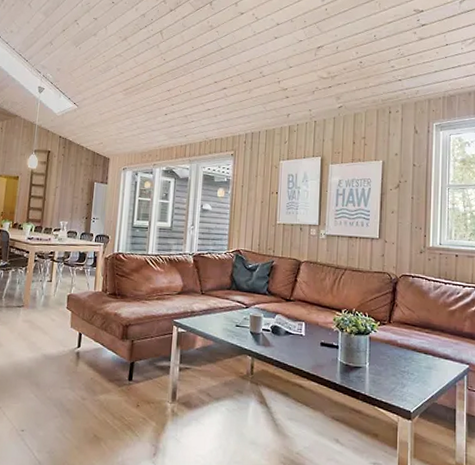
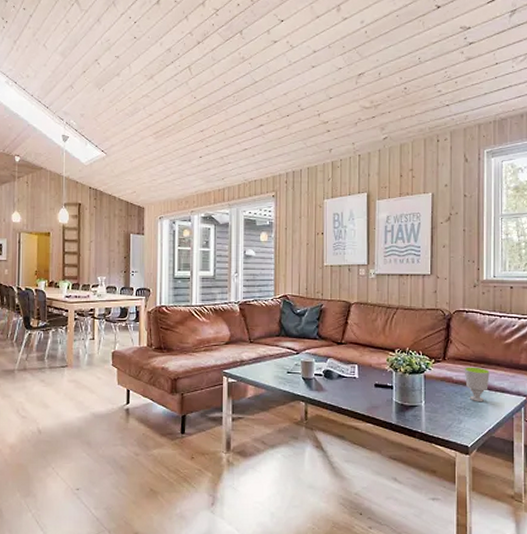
cup: none [408,331,434,368] -> present [464,367,490,402]

